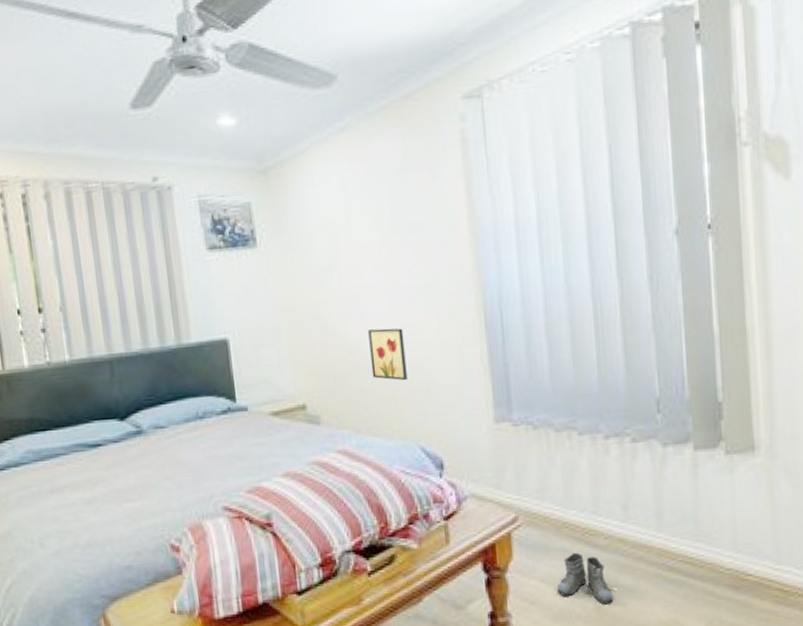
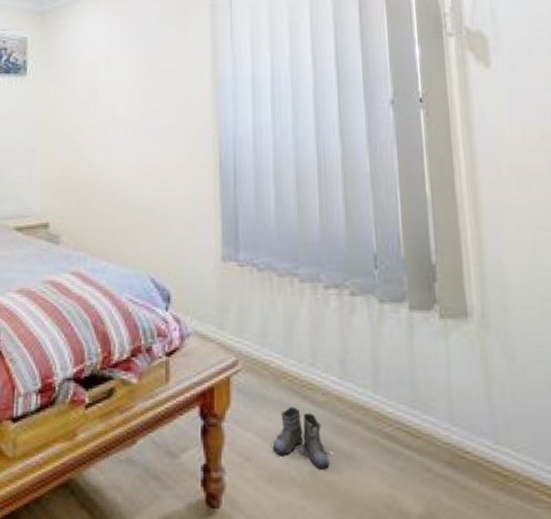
wall art: present [368,328,407,381] -> none [113,159,145,211]

